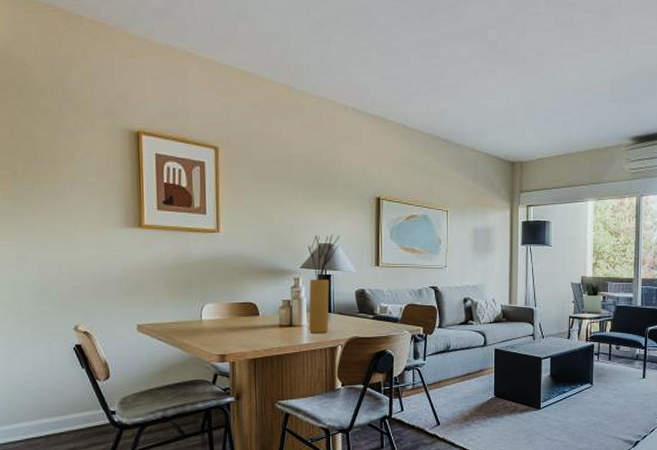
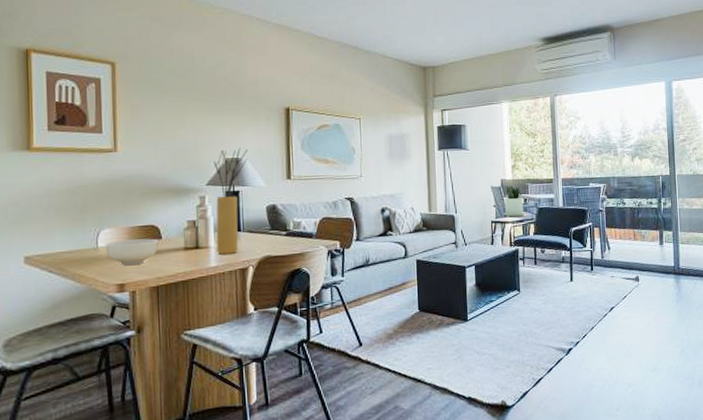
bowl: none [208,314,257,337] -> present [105,238,159,265]

